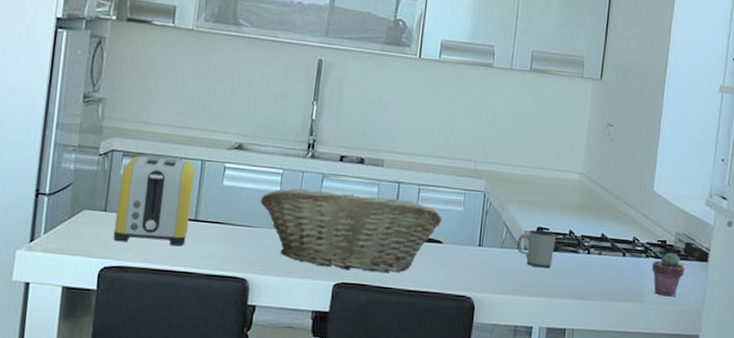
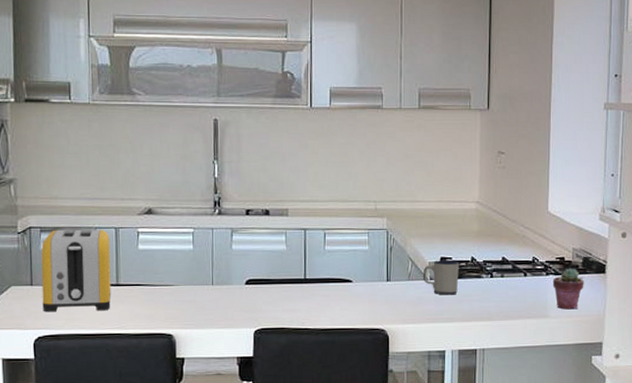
fruit basket: present [260,188,443,273] -> none [175,244,350,317]

